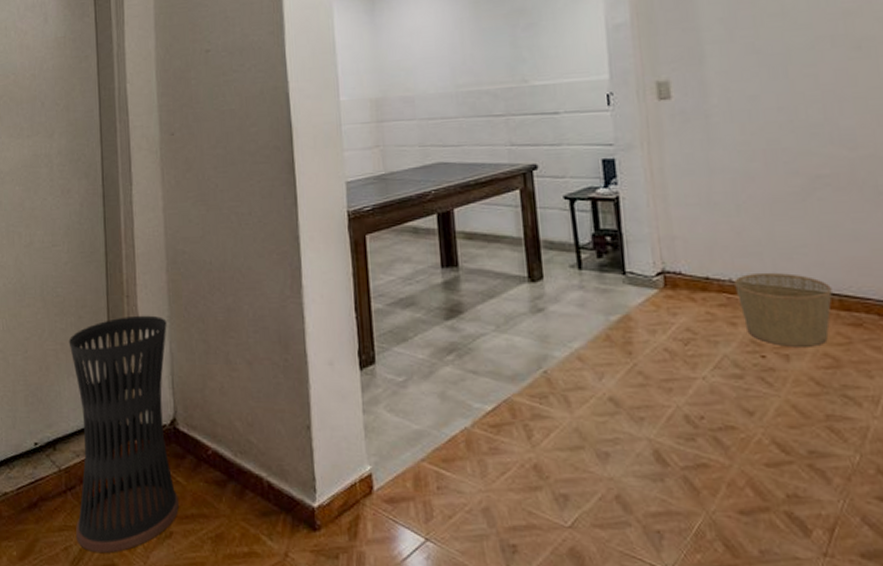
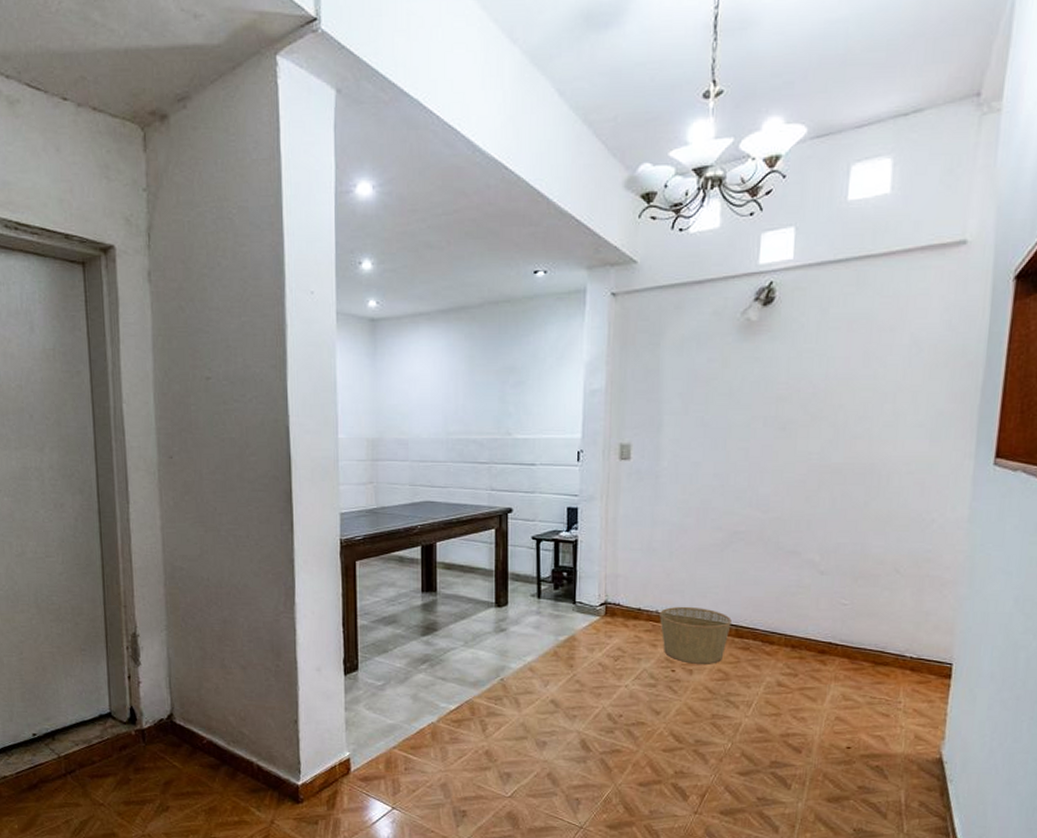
umbrella stand: present [68,315,179,554] -> none [65,624,175,825]

